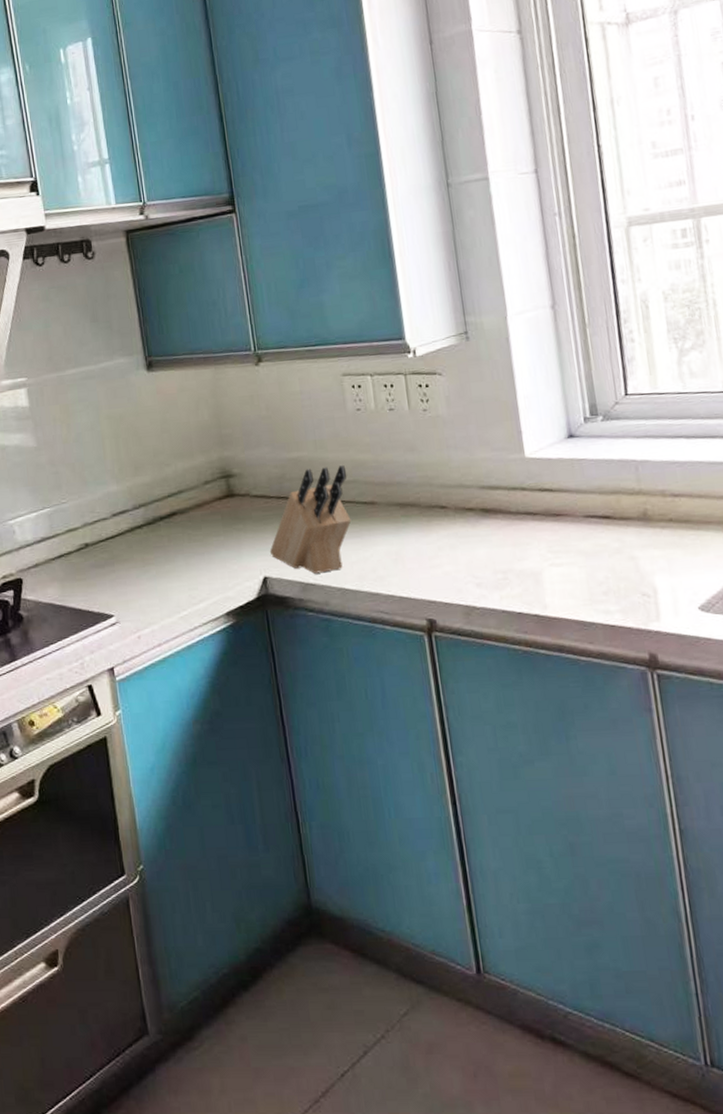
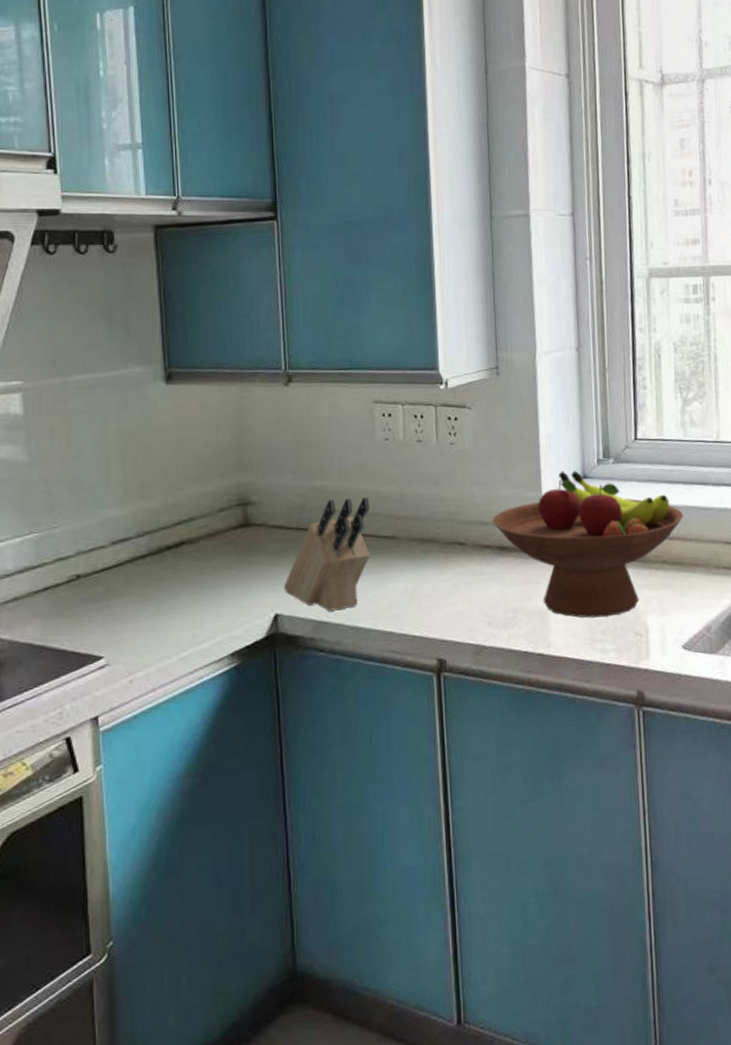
fruit bowl: none [473,430,690,579] -> present [492,470,684,618]

